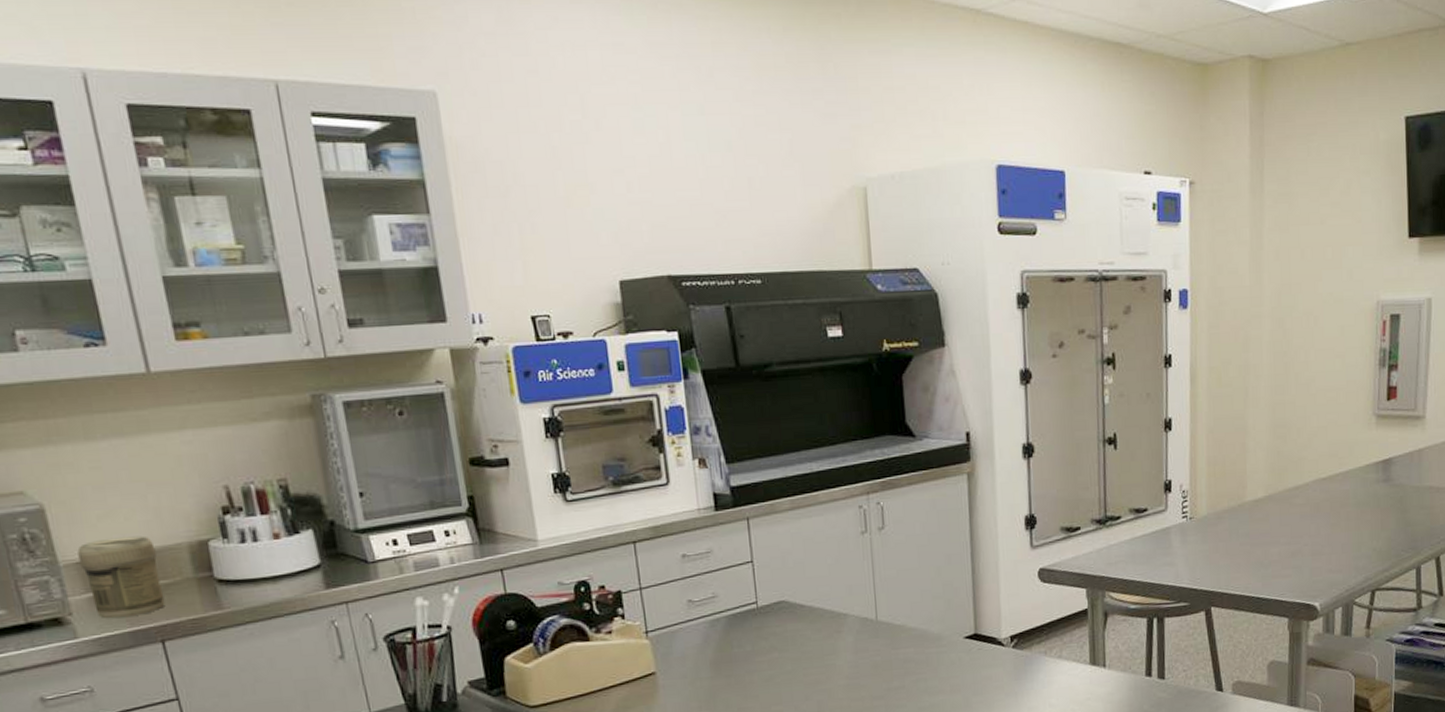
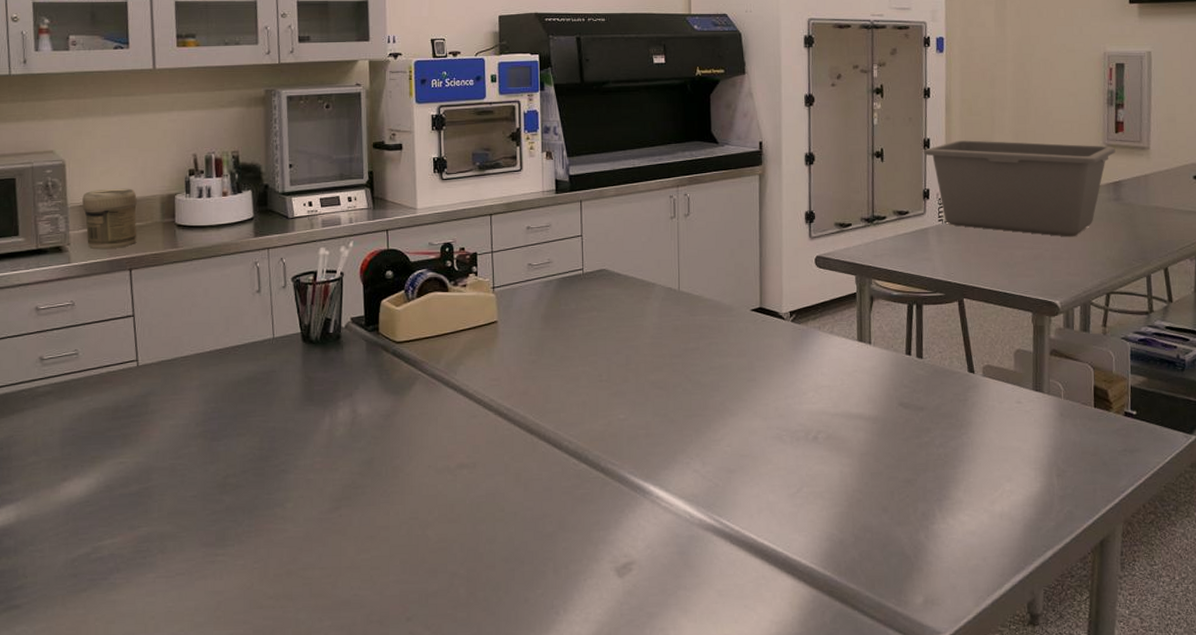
storage bin: none [1165,416,1387,528] -> present [924,140,1116,237]

